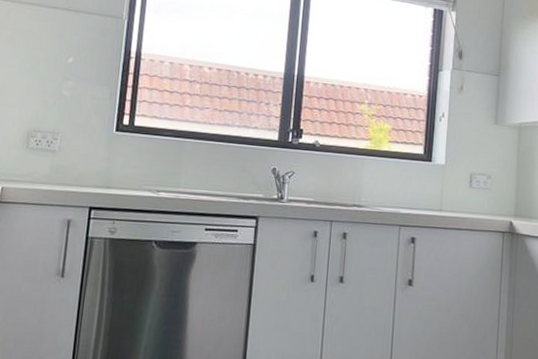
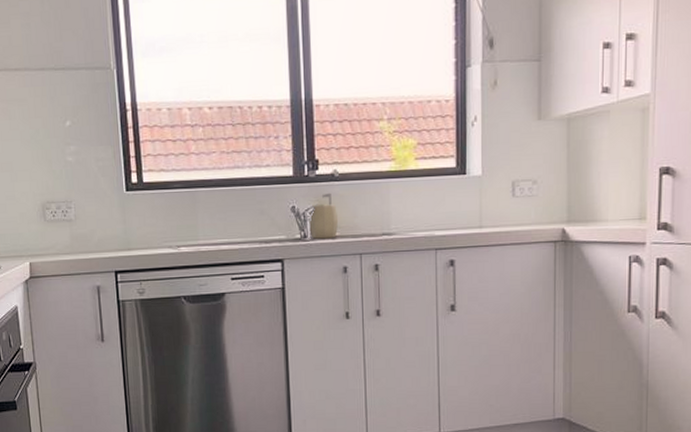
soap dispenser: none [287,160,314,203] -> present [309,192,338,239]

